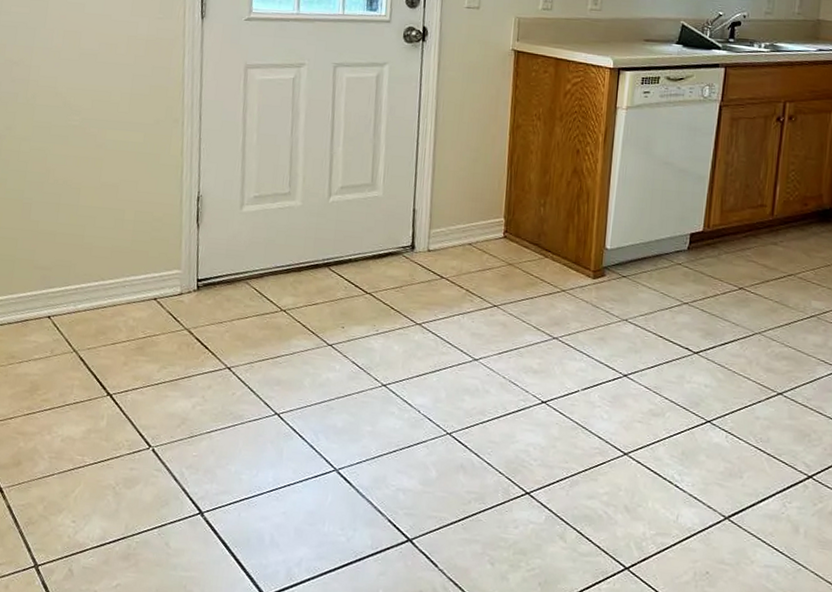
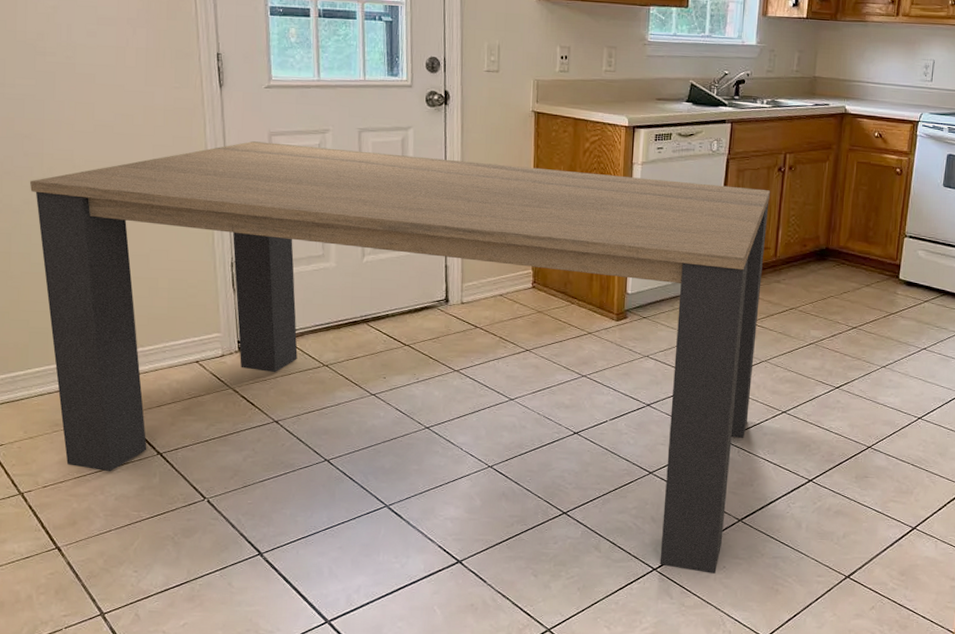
dining table: none [13,73,768,580] -> present [30,141,771,574]

